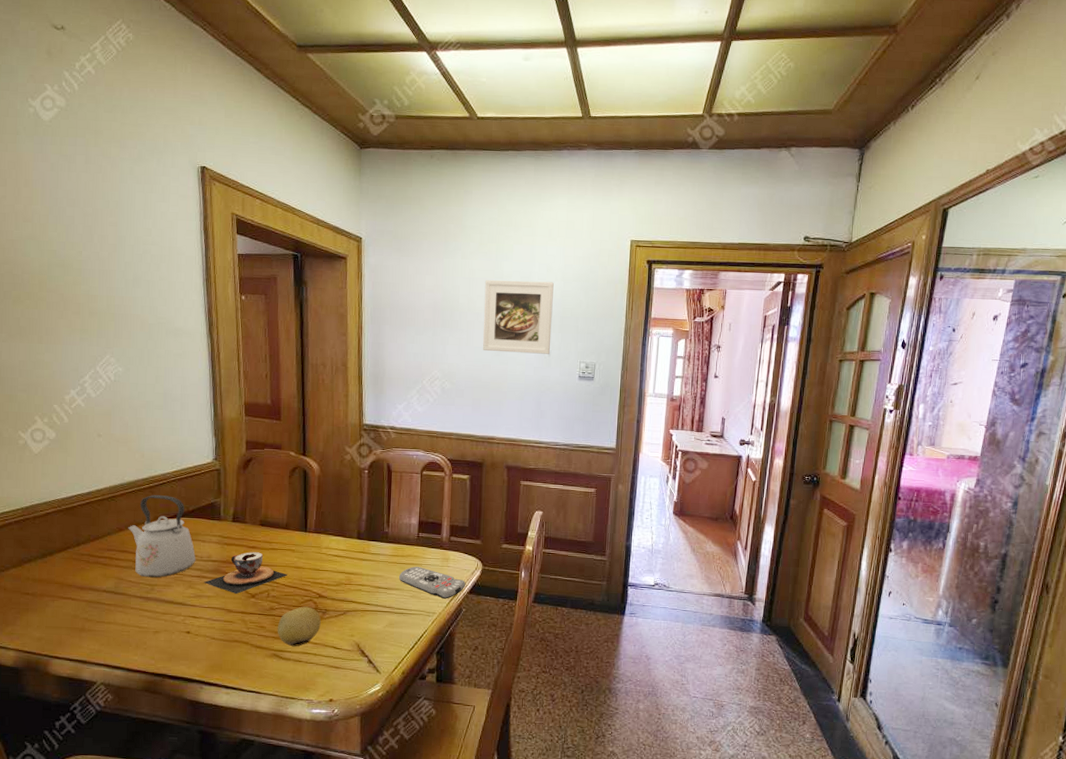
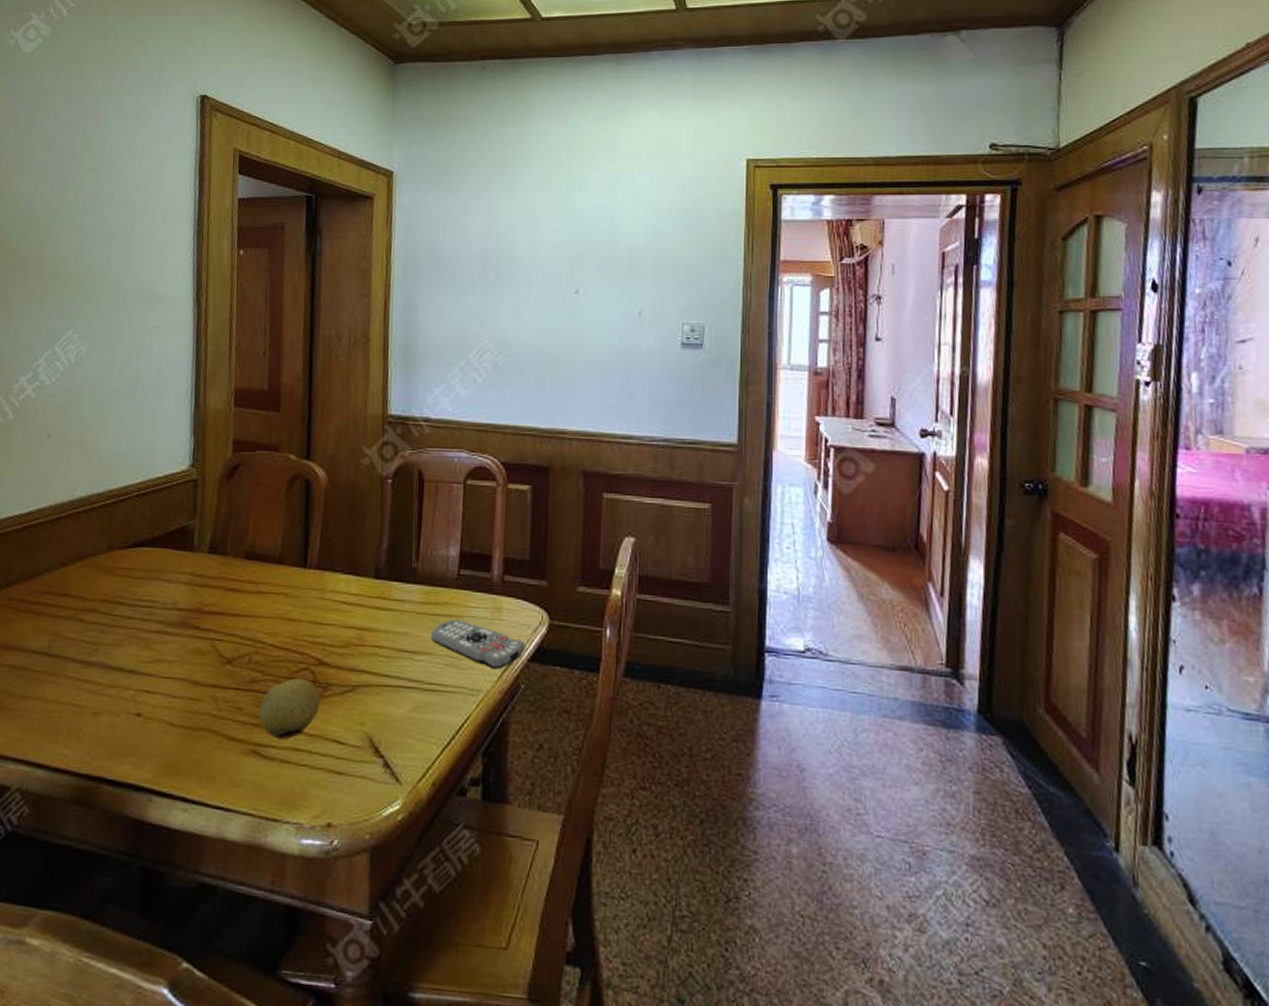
kettle: present [128,495,196,578] -> none [73,516,158,634]
teacup: present [204,552,288,595] -> none [165,596,279,659]
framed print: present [483,280,554,354] -> none [549,217,644,314]

